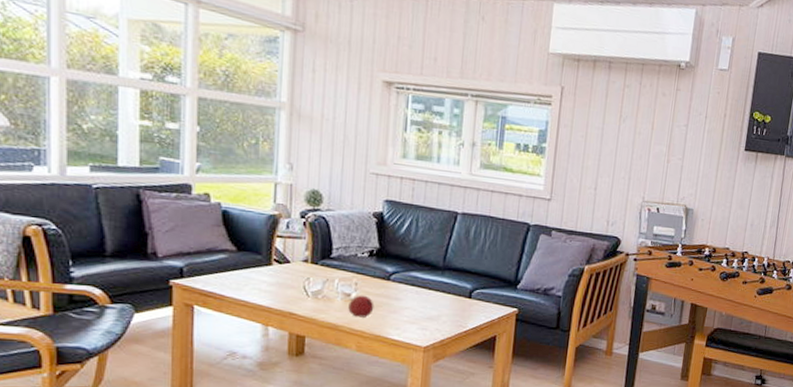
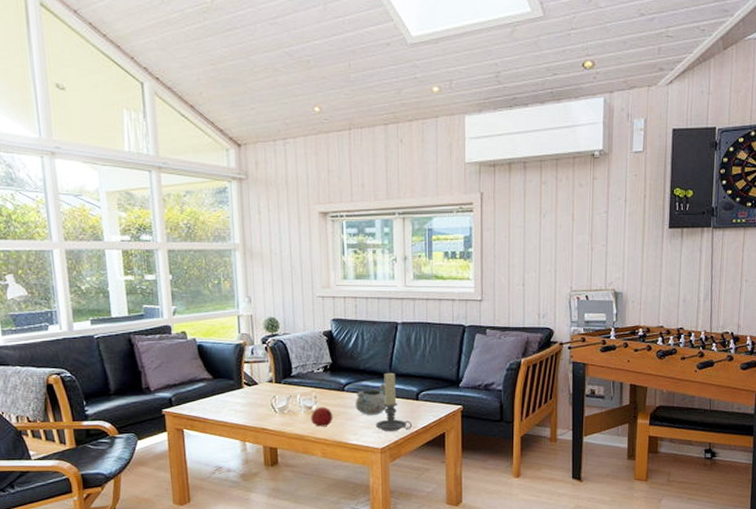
decorative bowl: none [400,276,437,310] -> present [355,383,387,415]
candle holder: none [420,265,461,329] -> present [375,372,412,431]

